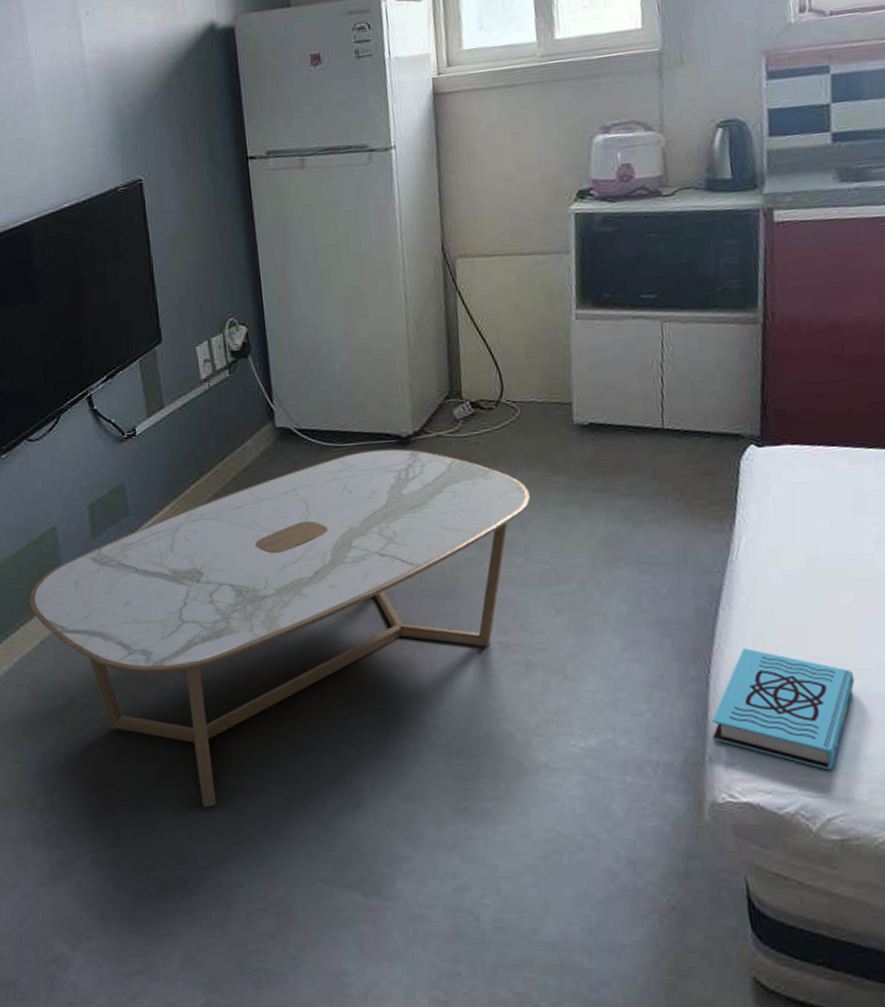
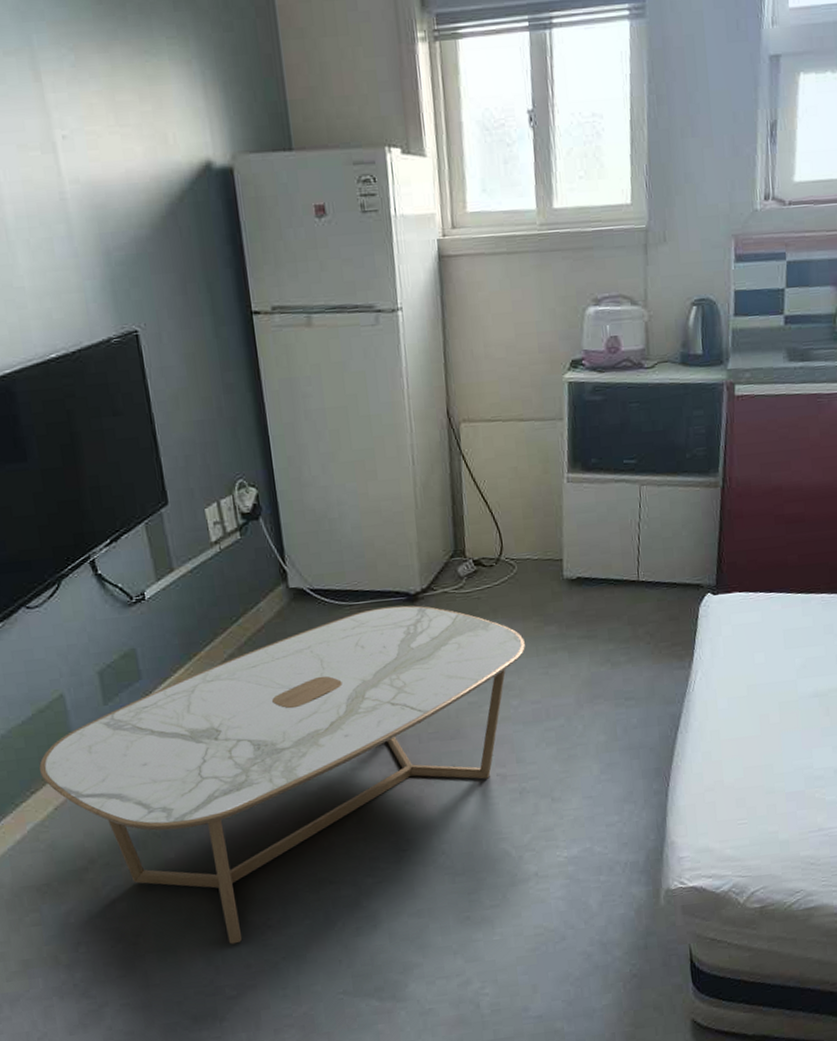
book: present [712,648,855,770] -> none [669,763,777,855]

